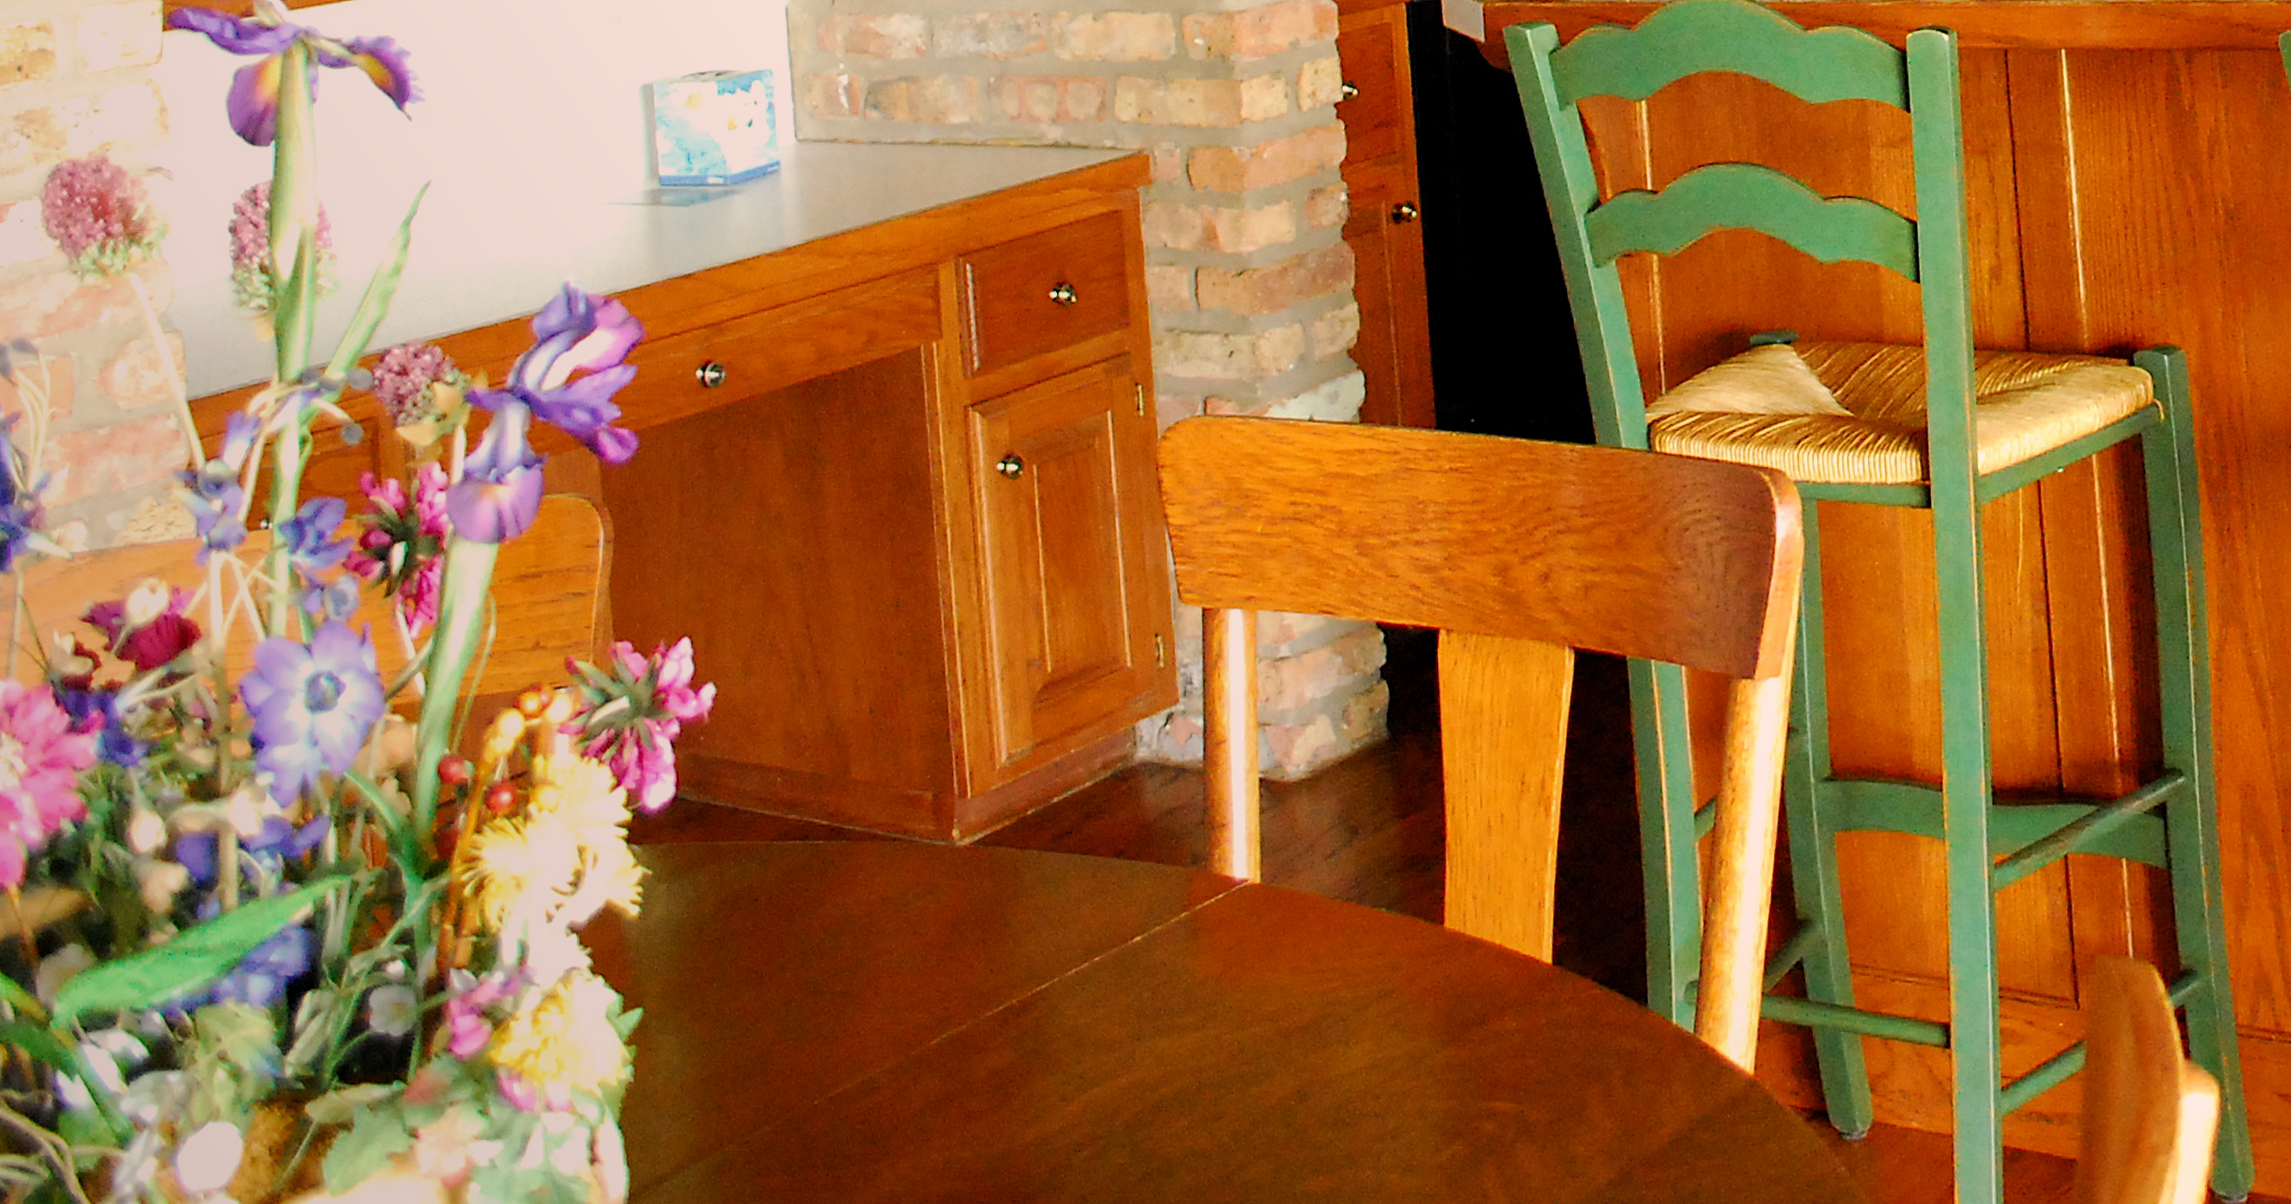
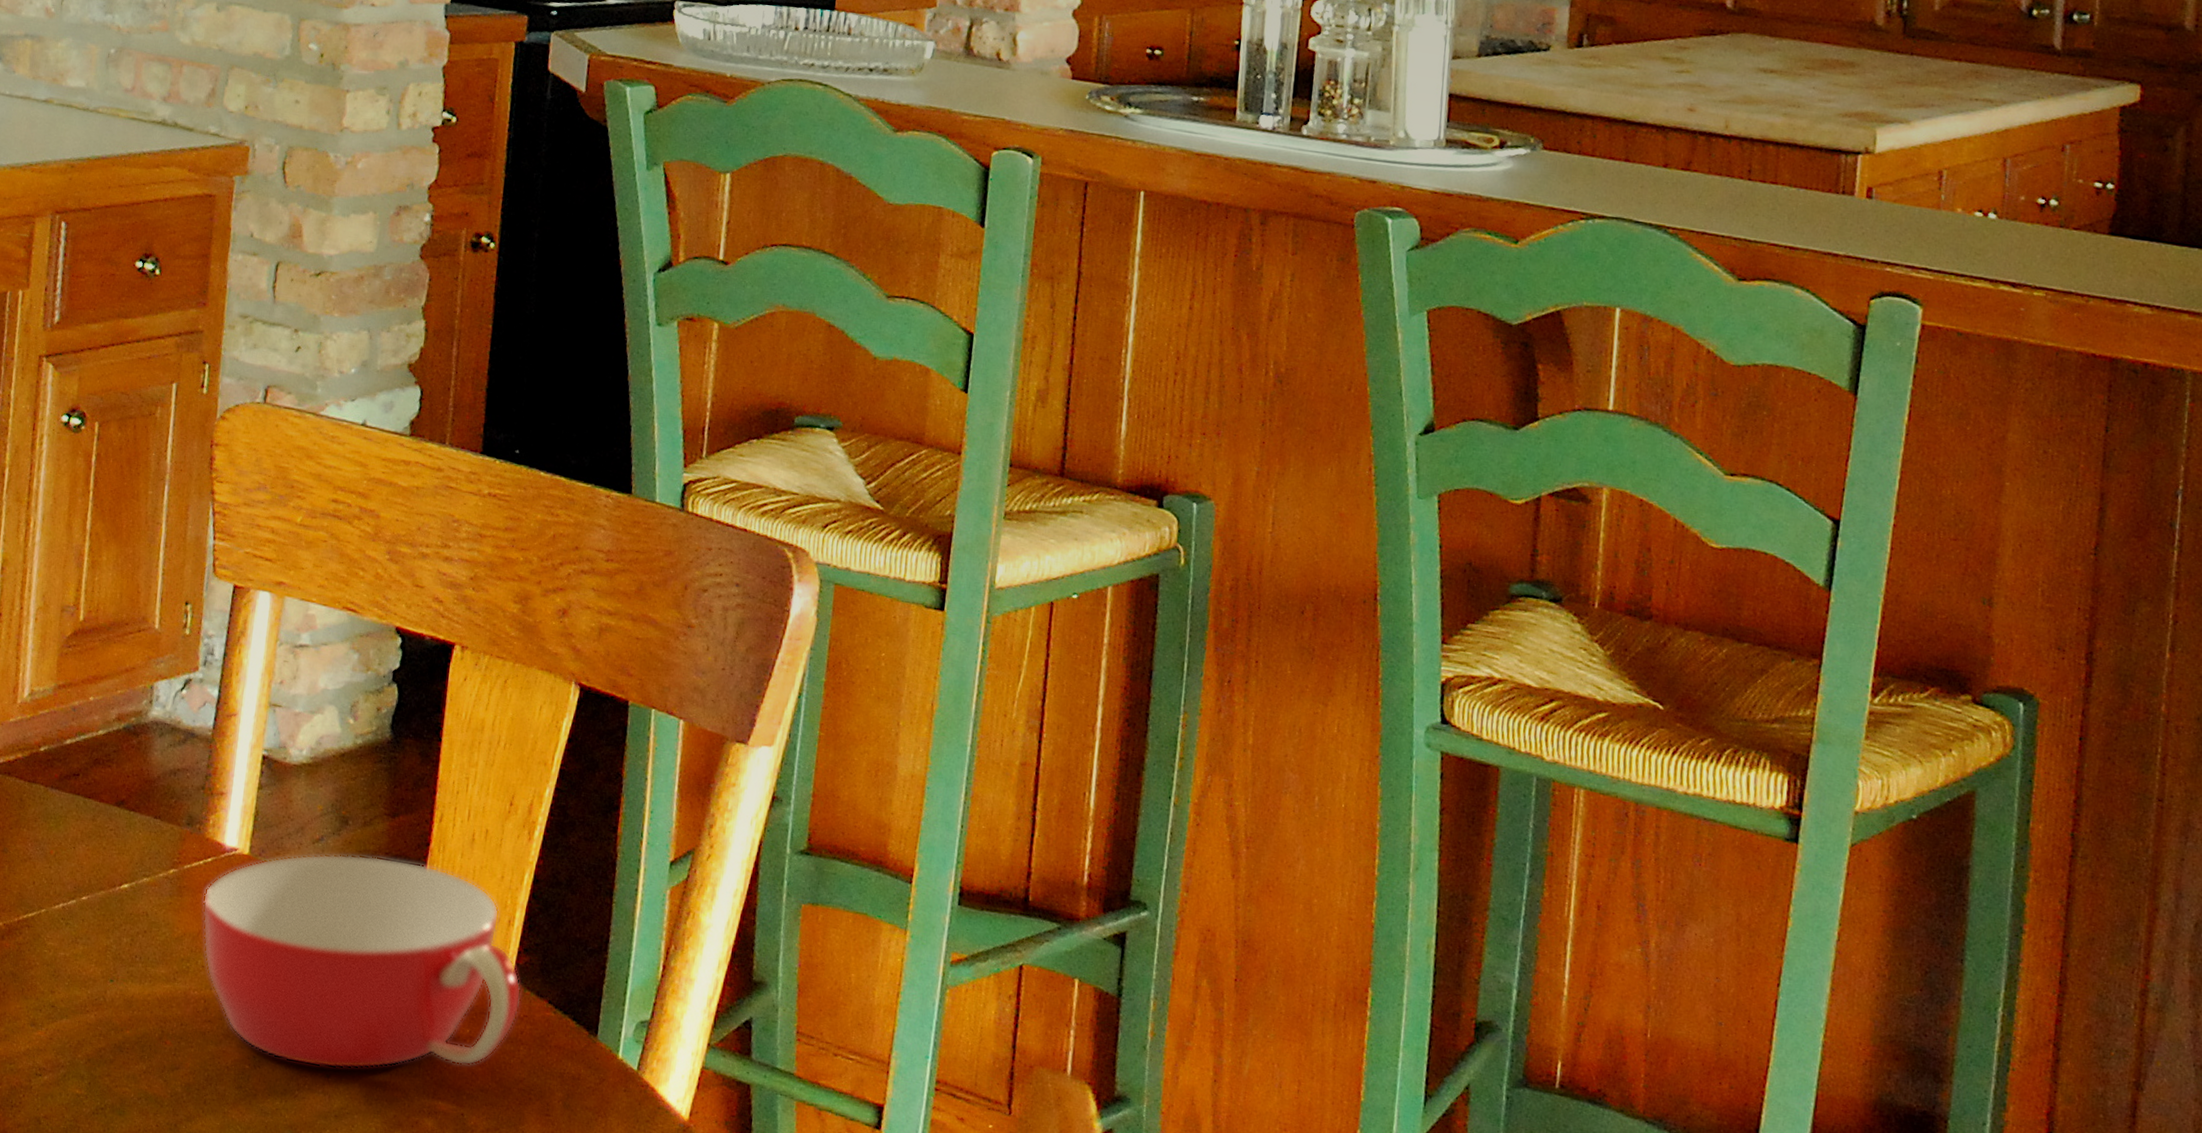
bowl: none [1220,861,1564,1090] -> present [202,854,522,1069]

